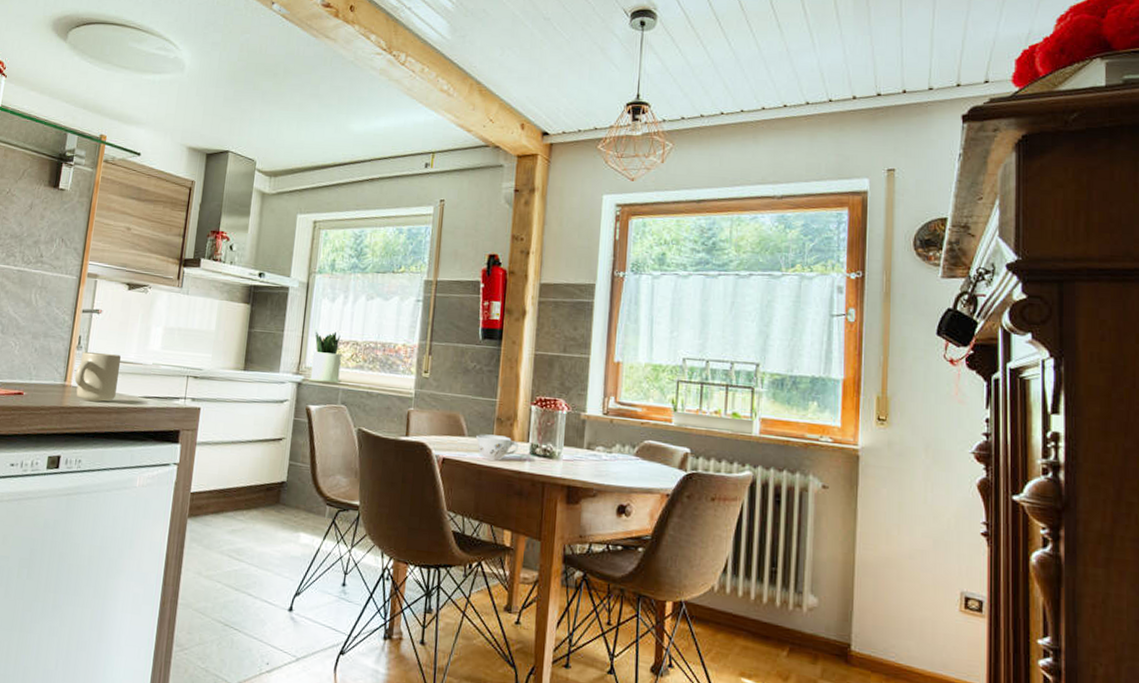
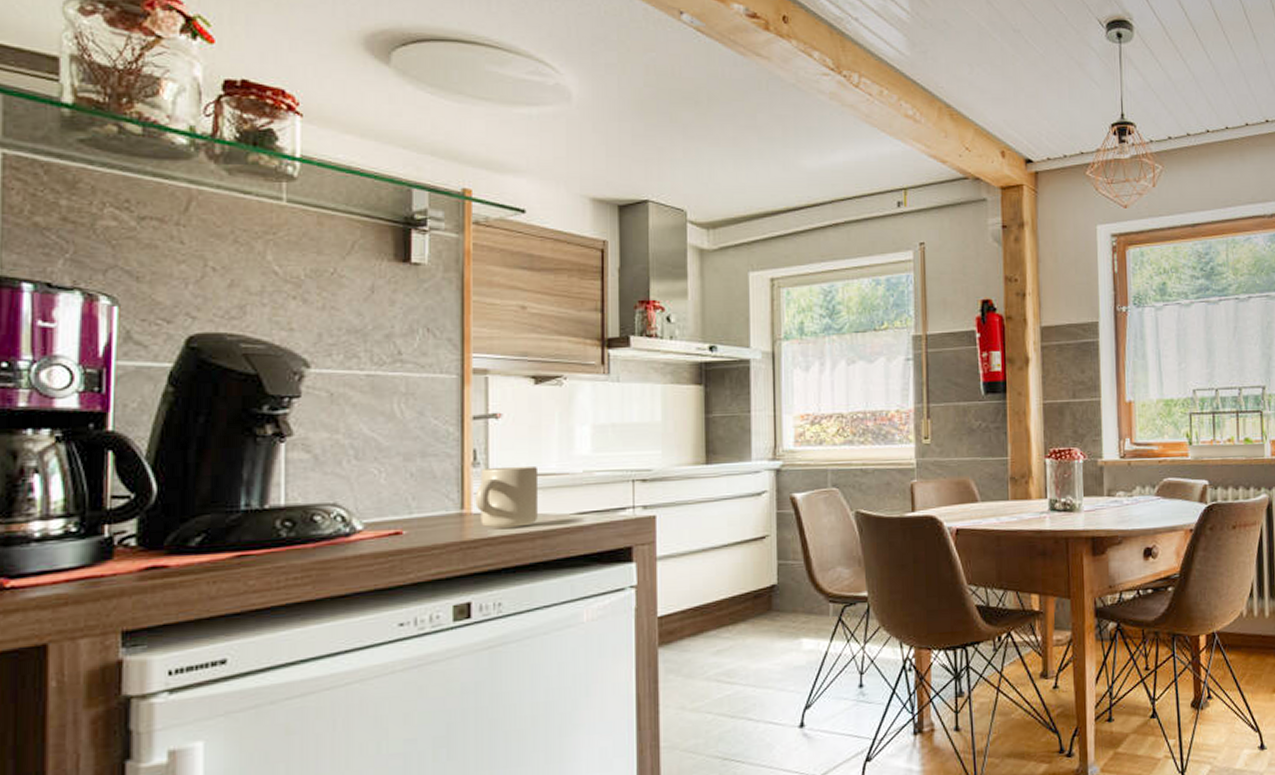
planter: present [307,331,342,384] -> none [787,405,829,467]
teacup: present [475,433,518,461] -> none [989,495,1036,524]

